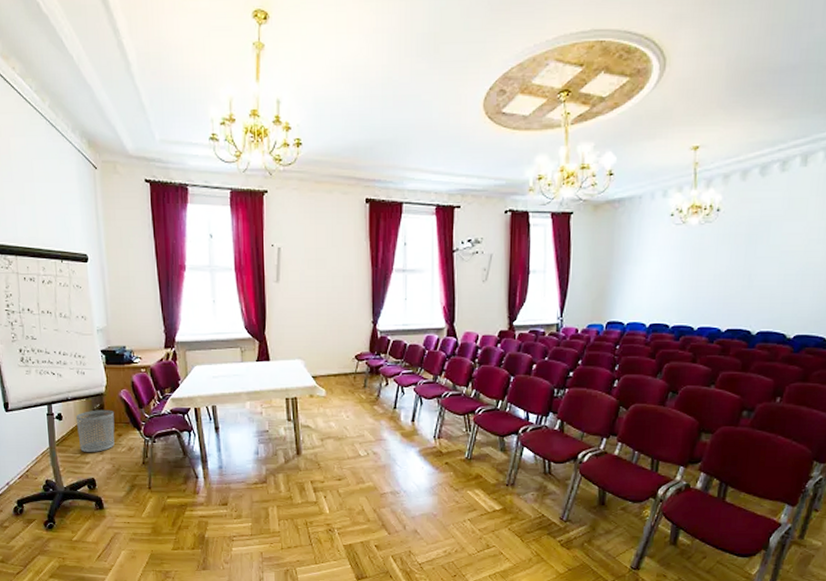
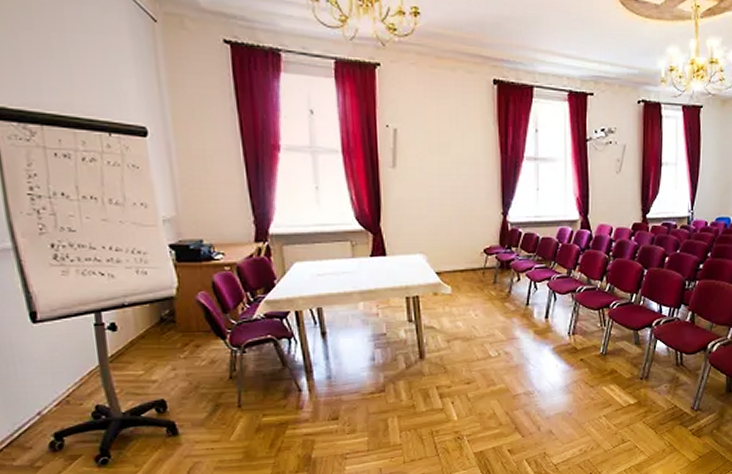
waste bin: present [76,409,115,452] -> none [137,316,192,368]

